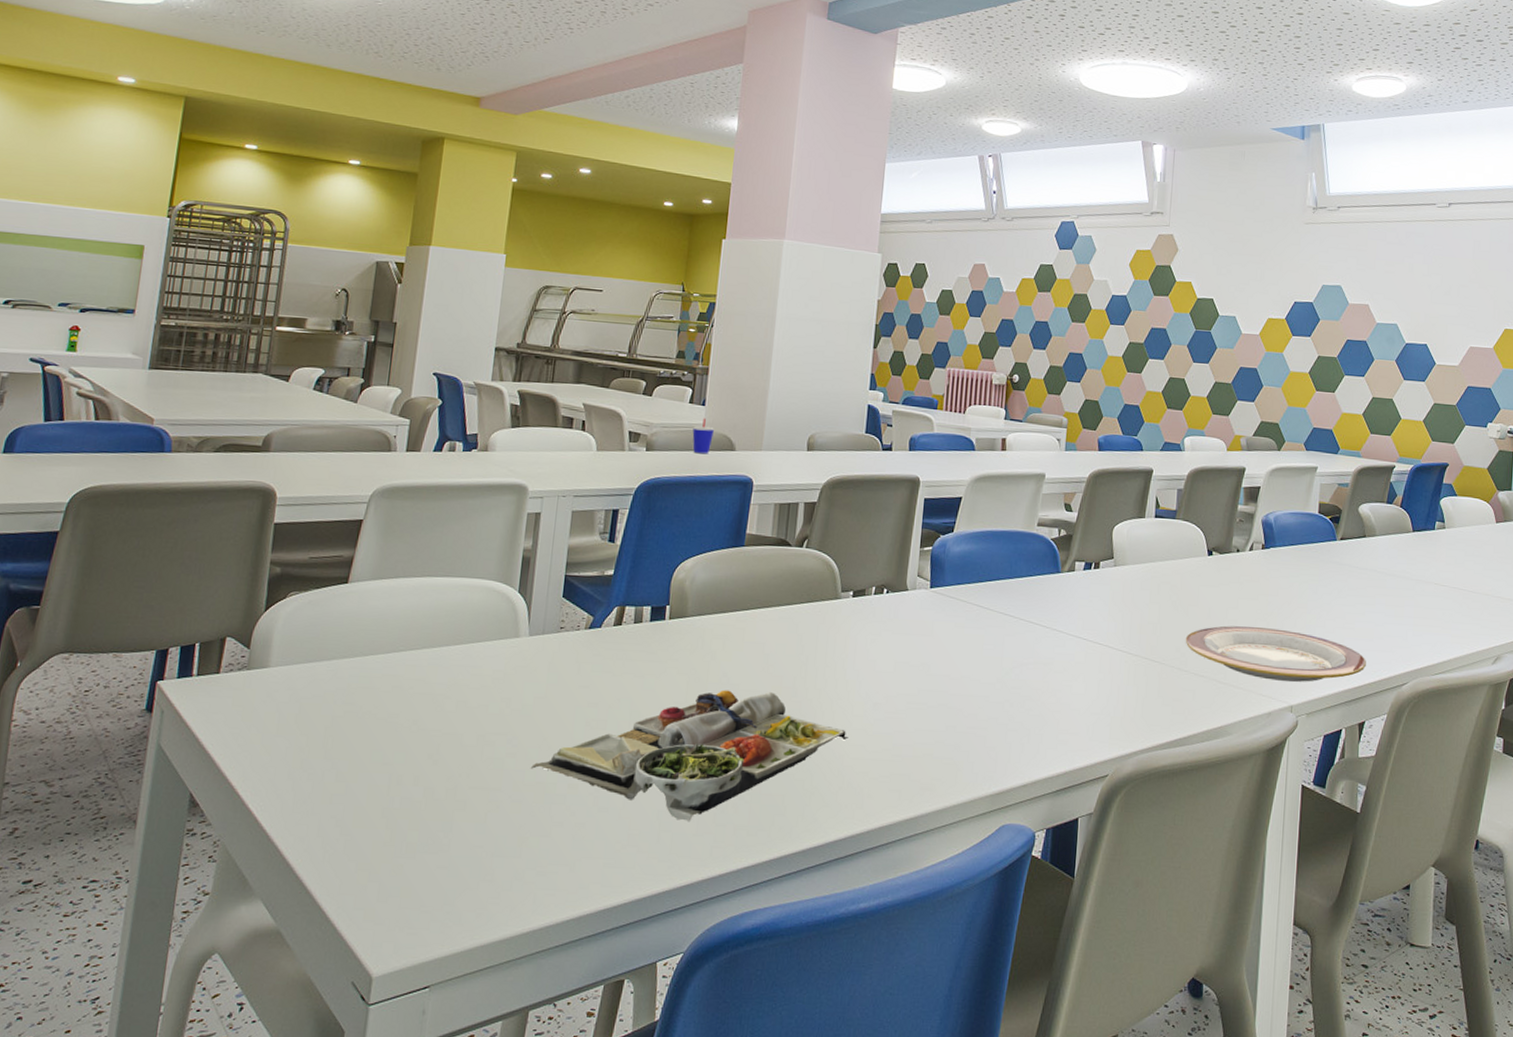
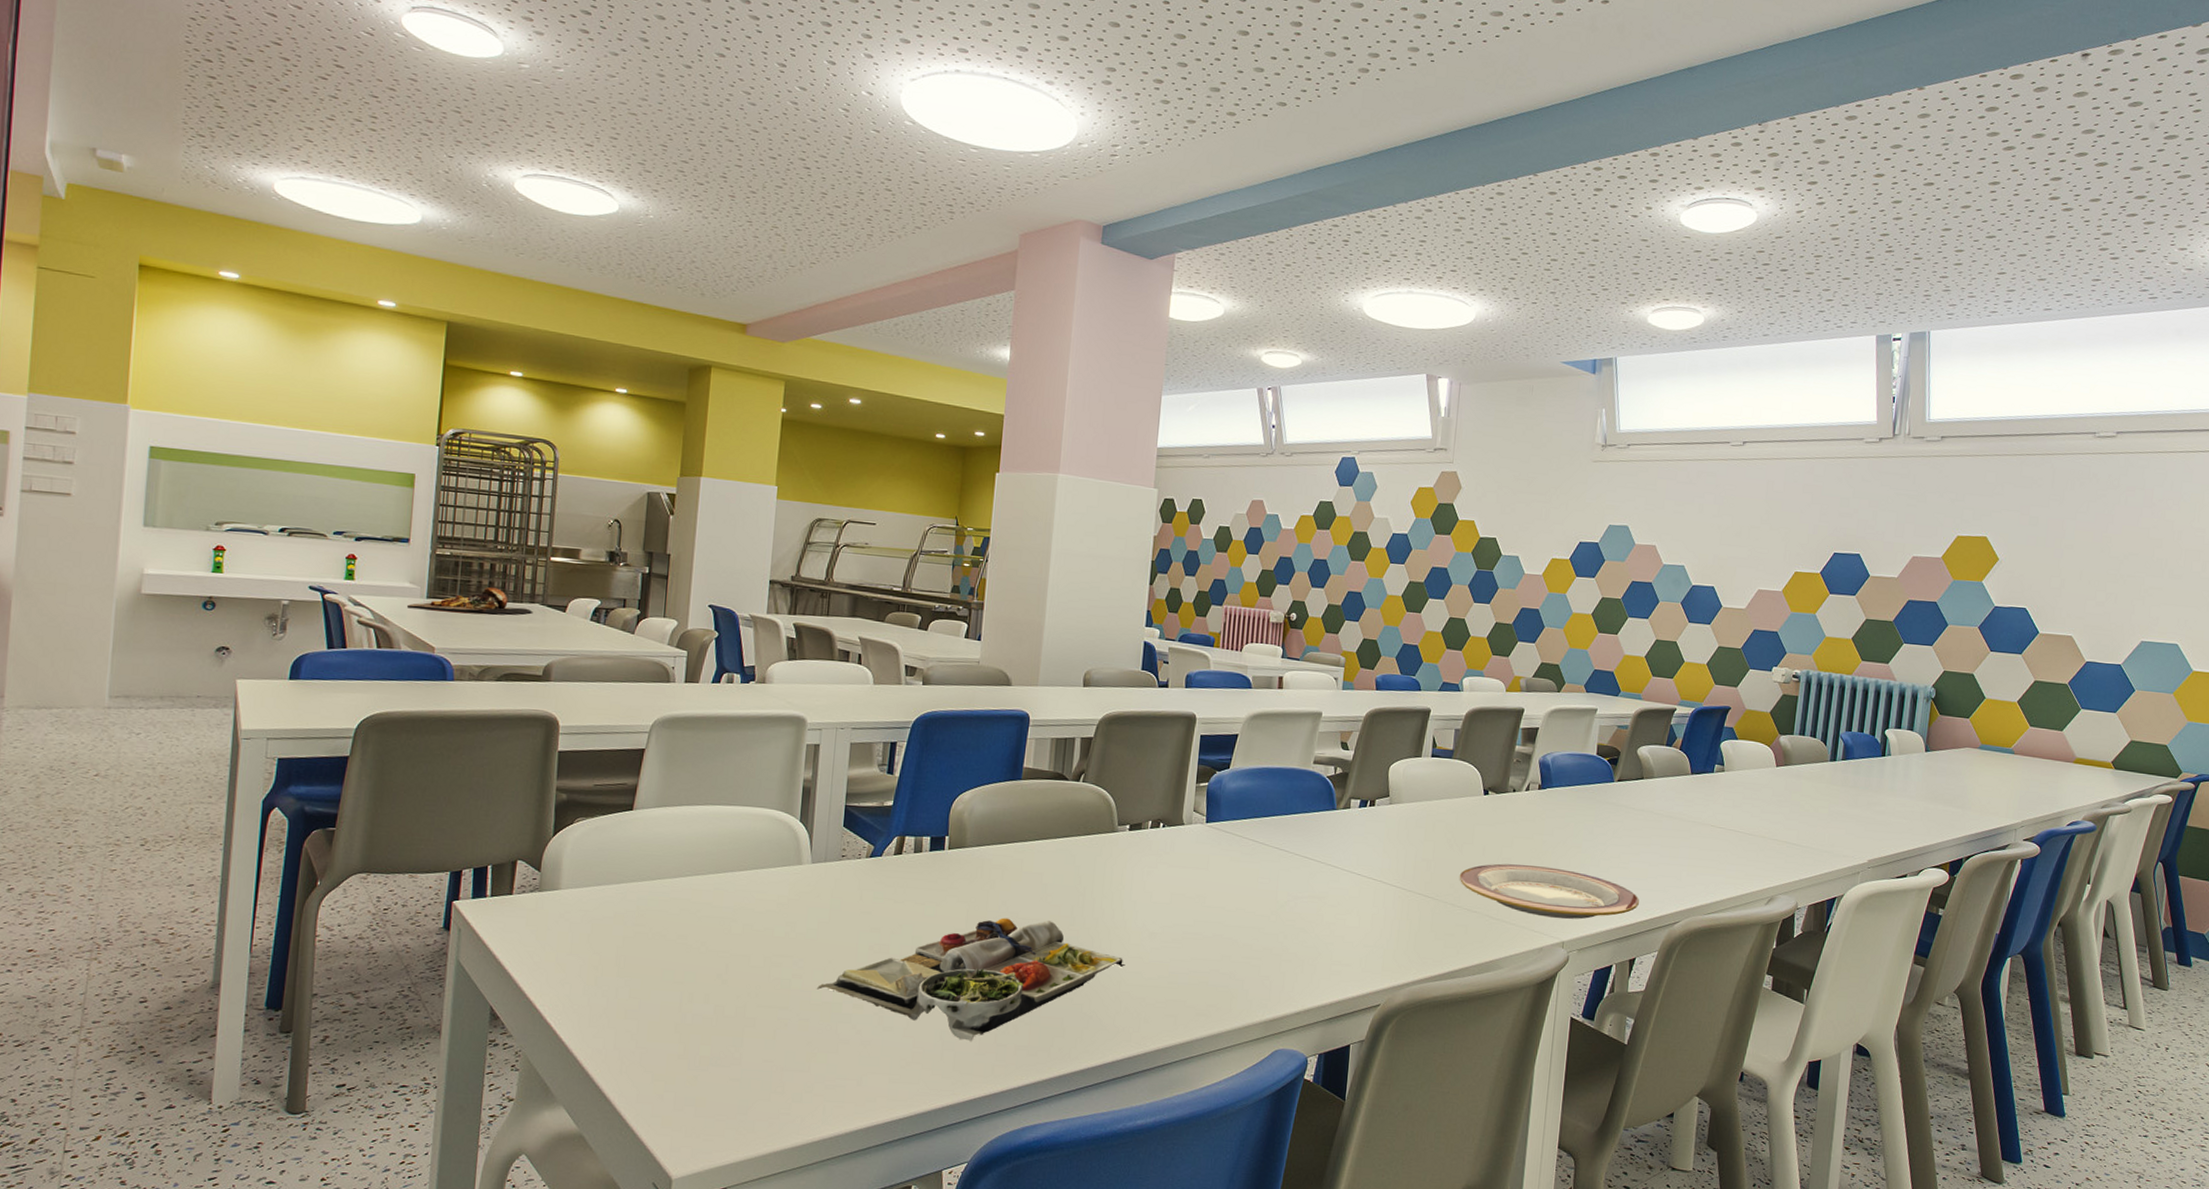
food tray: none [127,357,255,386] -> present [406,587,532,616]
beverage cup: present [692,418,714,454] -> none [968,652,990,689]

